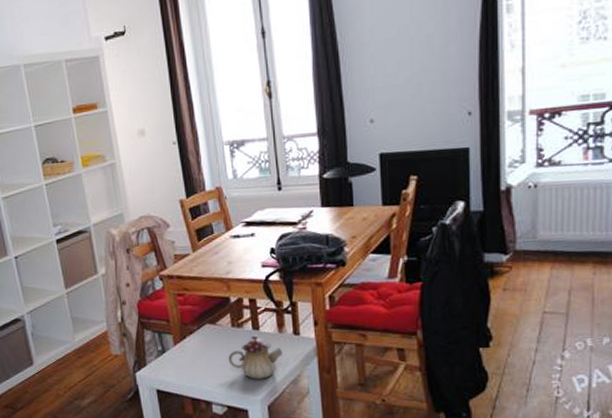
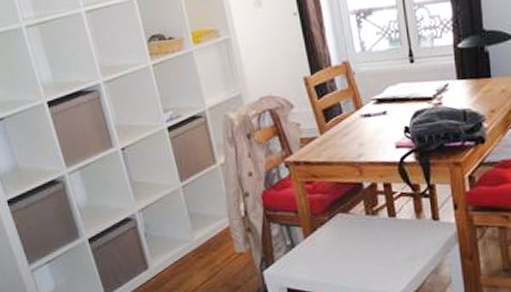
teapot: present [228,335,283,379] -> none [363,223,422,271]

